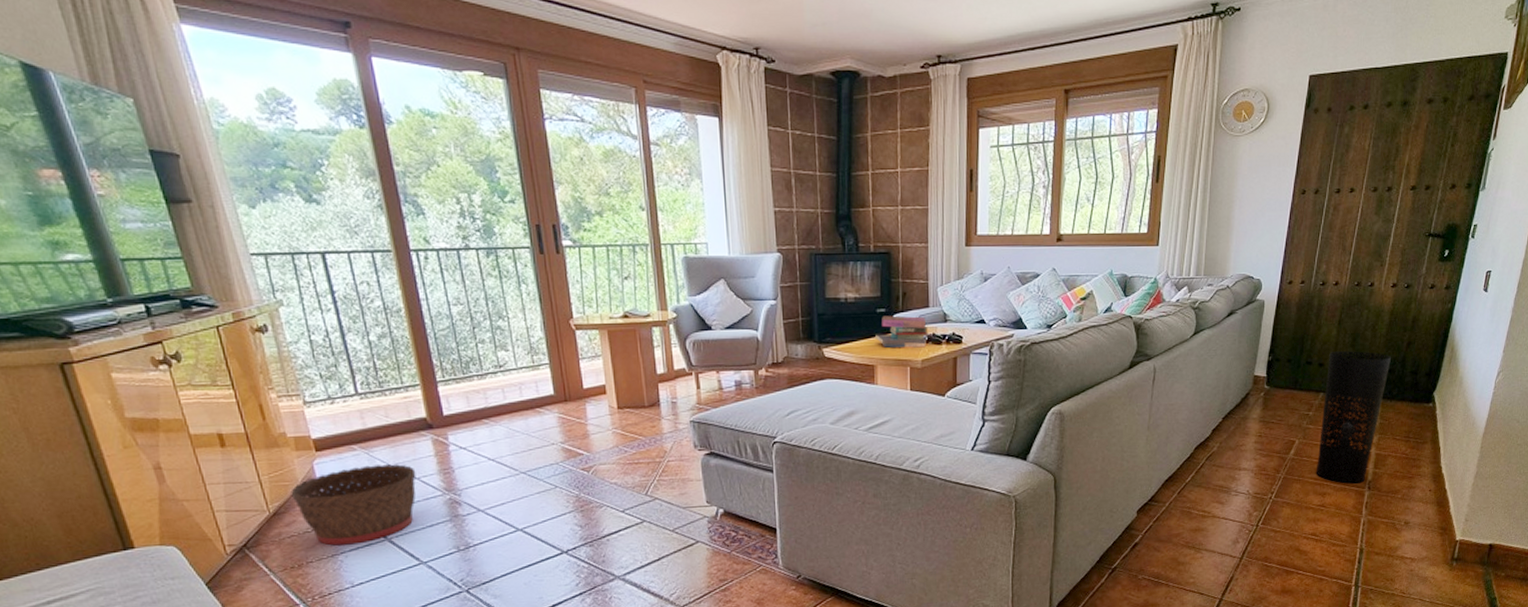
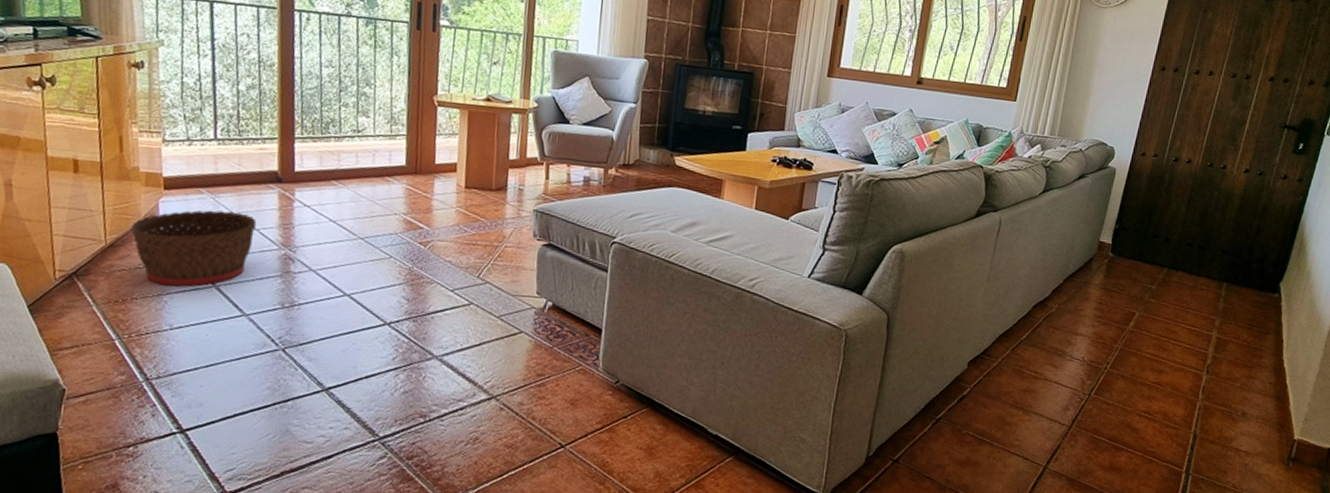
books: present [875,315,927,348] -> none [728,133,780,169]
umbrella stand: present [1316,351,1391,484] -> none [1154,228,1239,366]

